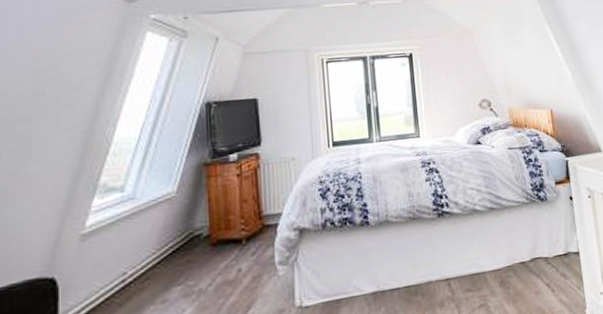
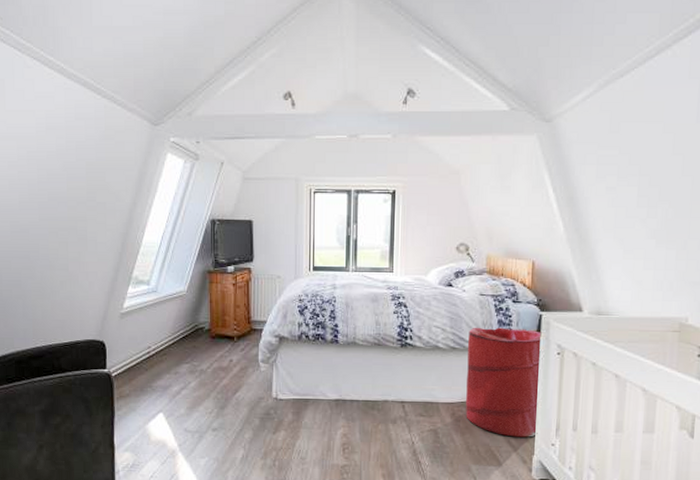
laundry hamper: none [504,176,586,294] -> present [466,327,542,437]

